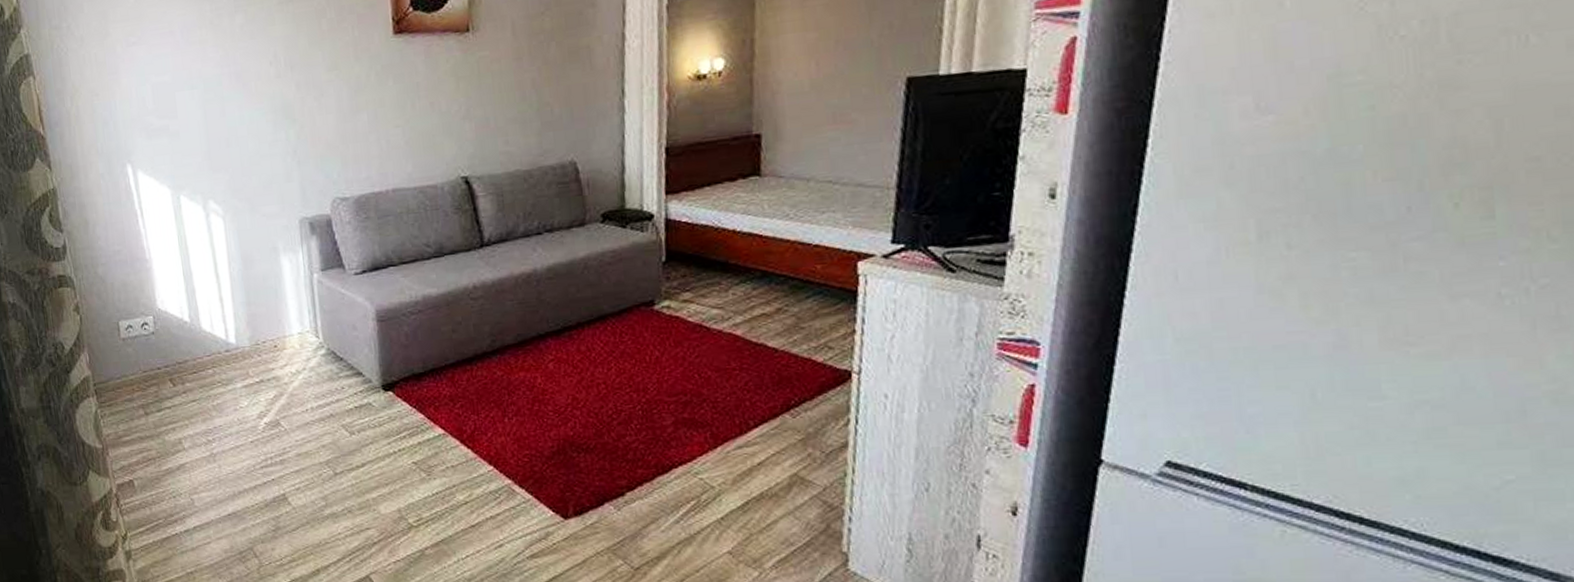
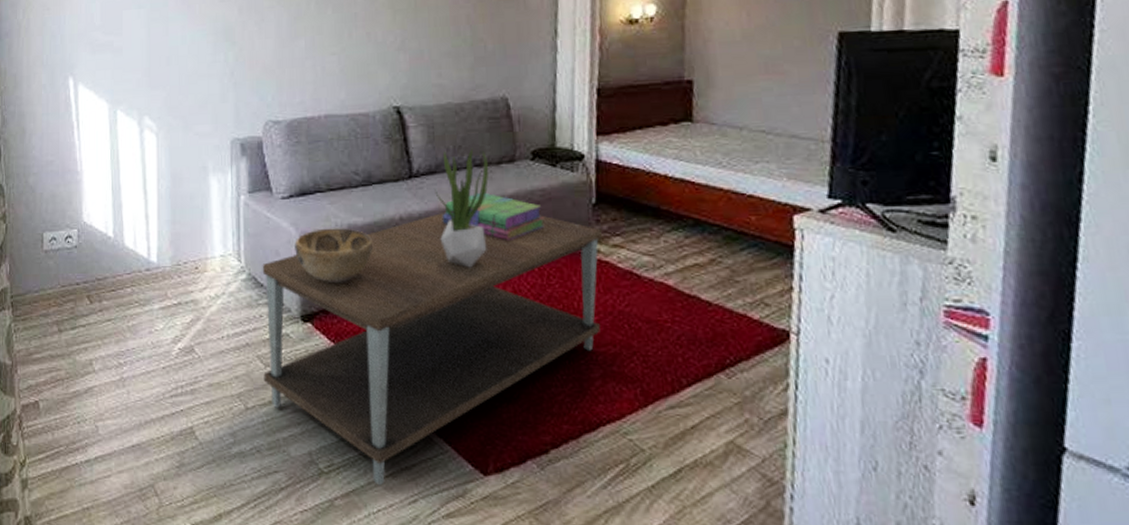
coffee table: none [340,275,672,535] -> present [262,211,602,486]
decorative bowl: none [371,299,448,352] -> present [294,228,373,282]
potted plant: none [507,215,561,331] -> present [435,149,489,268]
stack of books: none [515,257,616,302] -> present [442,192,545,240]

